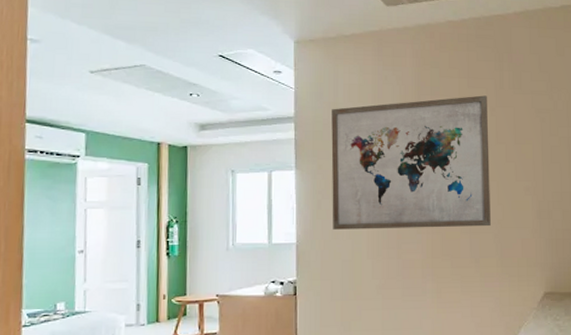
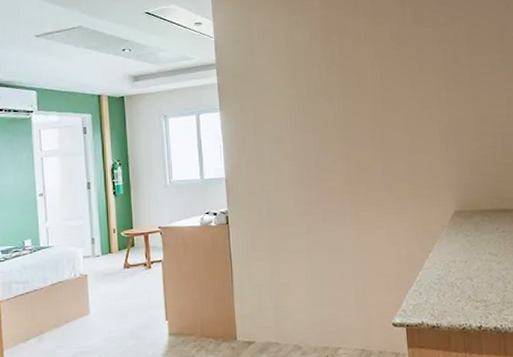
wall art: present [331,95,491,230] -> none [249,31,401,164]

